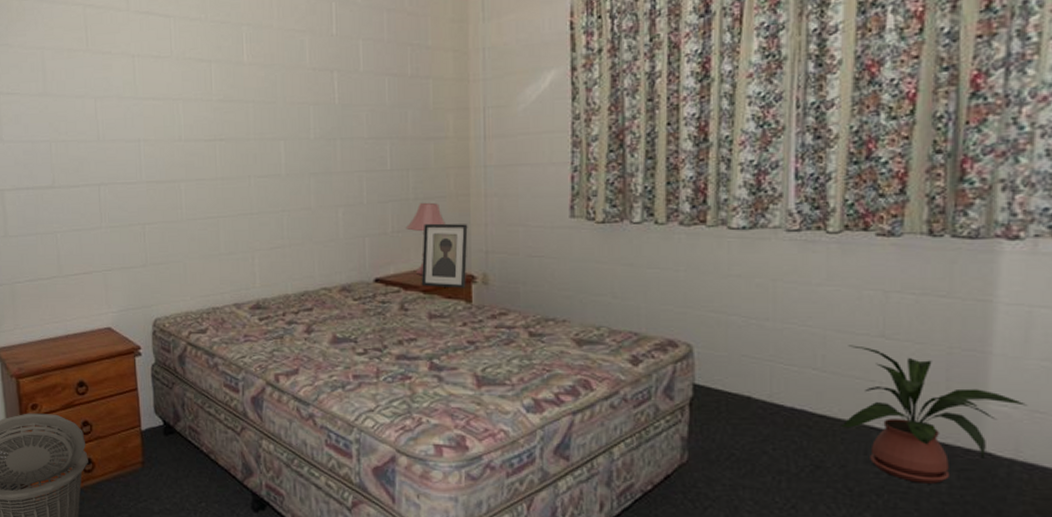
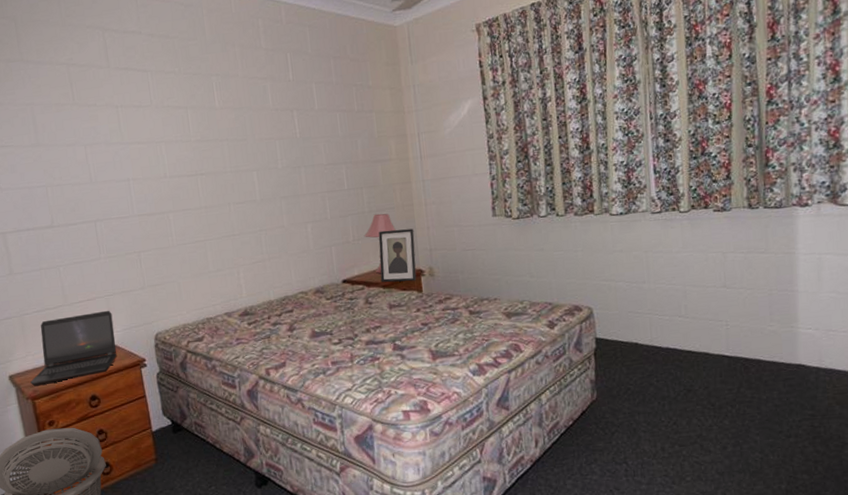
laptop computer: none [16,287,111,364] -> present [30,310,118,387]
house plant: present [839,345,1028,484] -> none [701,295,824,393]

